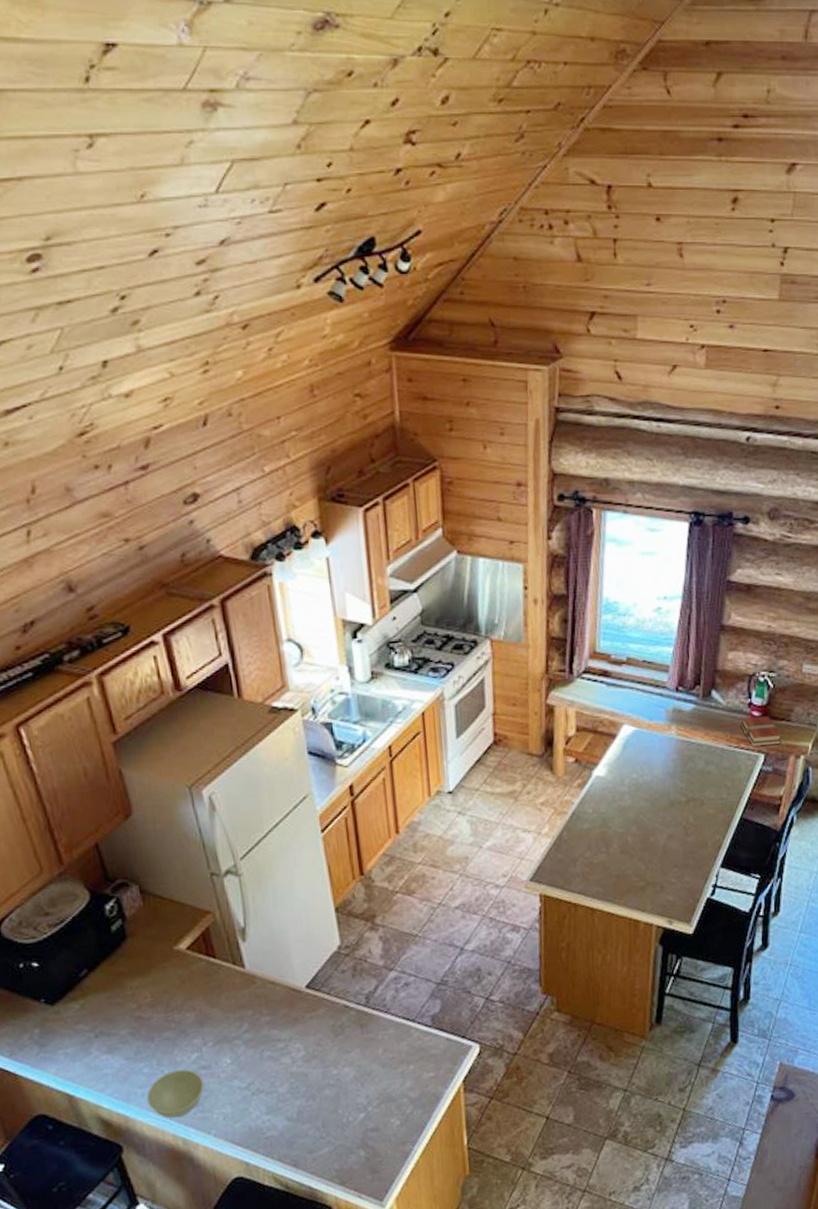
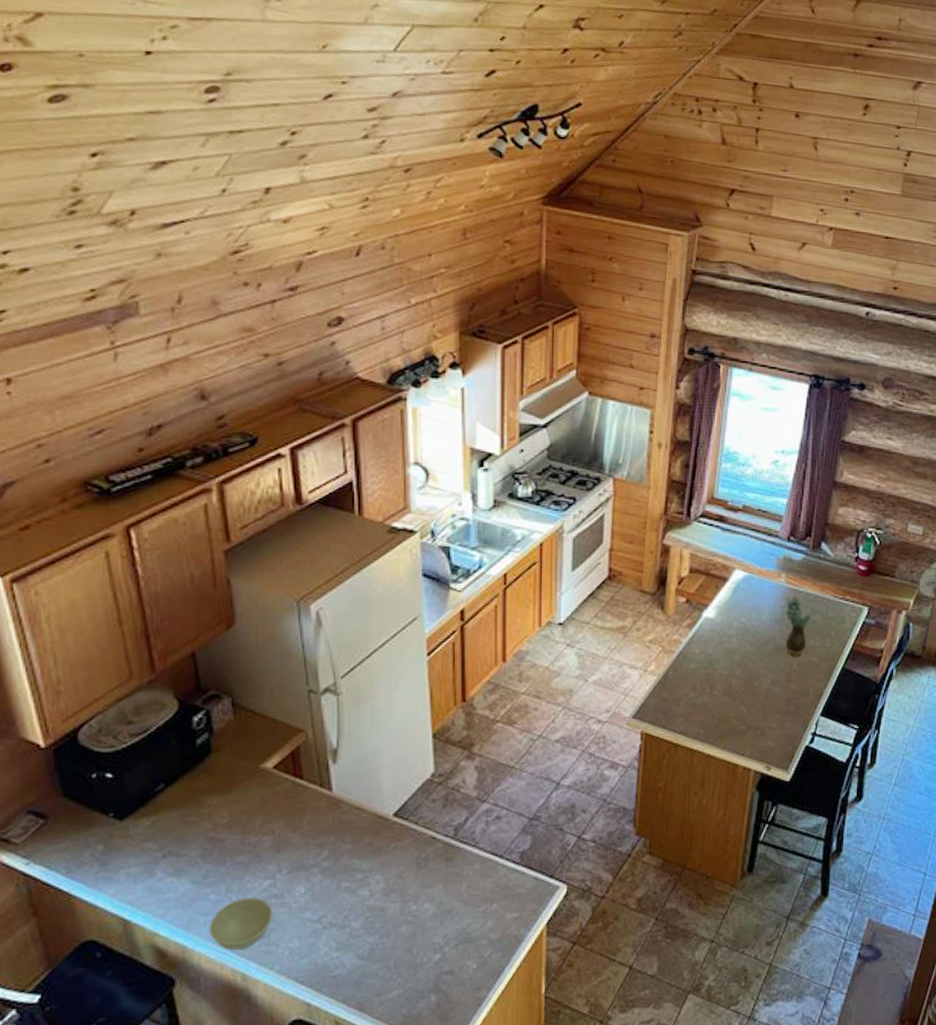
vase: none [678,747,704,811] -> present [785,595,810,658]
books: present [740,716,782,747] -> none [847,571,885,600]

